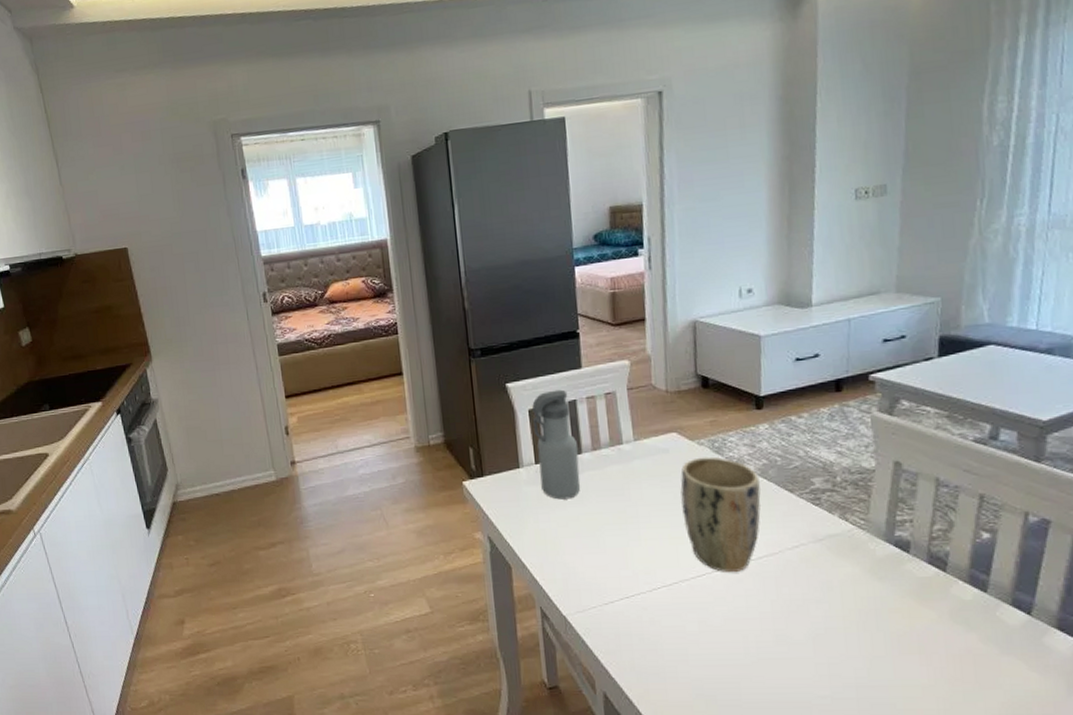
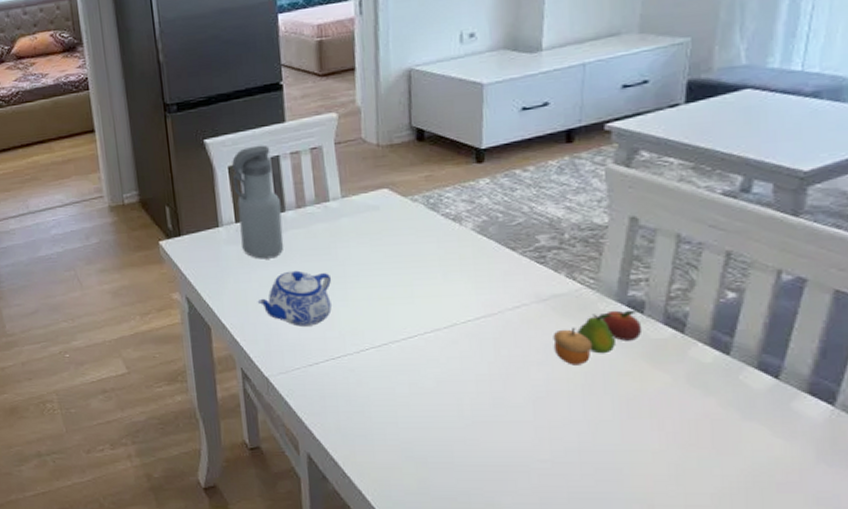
teapot: none [555,510,626,566] -> present [257,270,332,327]
plant pot: present [680,456,762,572] -> none [391,213,480,333]
fruit: none [829,549,909,603] -> present [553,310,643,365]

